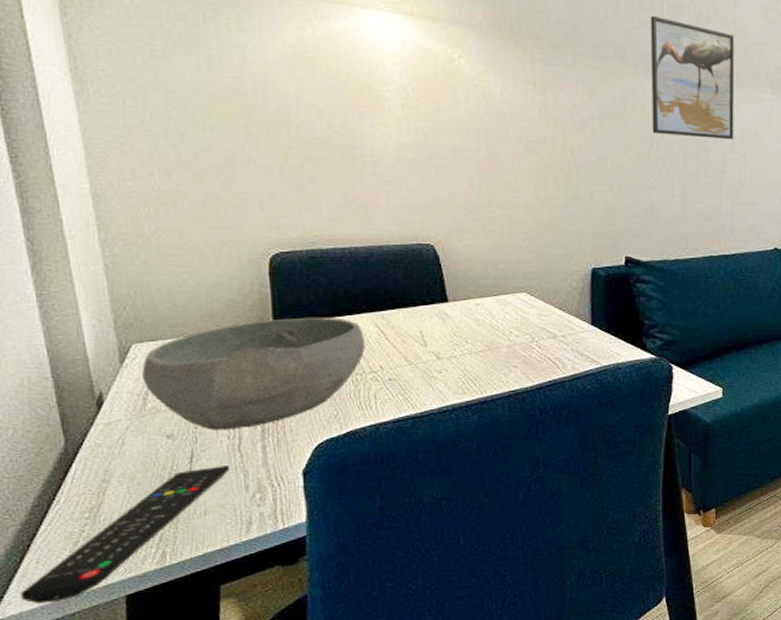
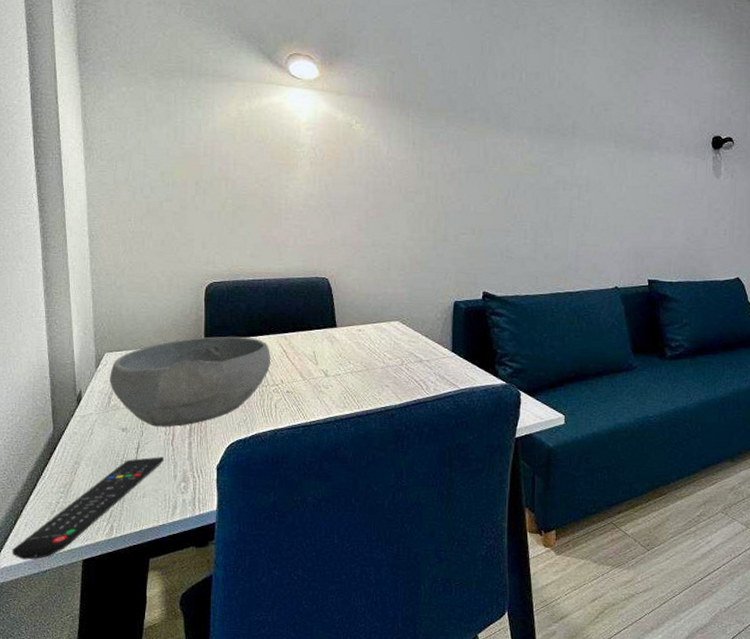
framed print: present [650,15,735,140] -> none [509,82,583,189]

